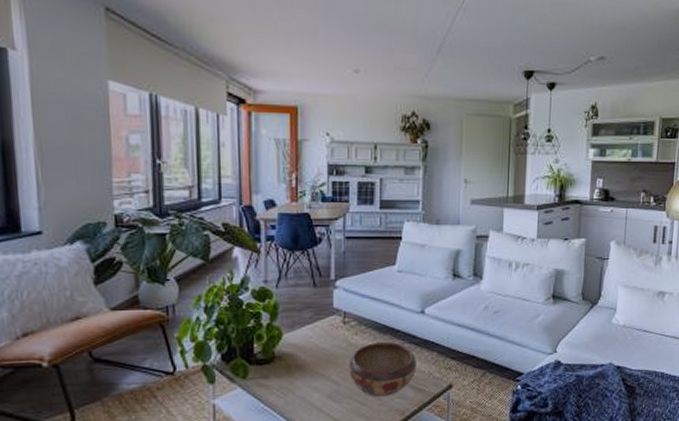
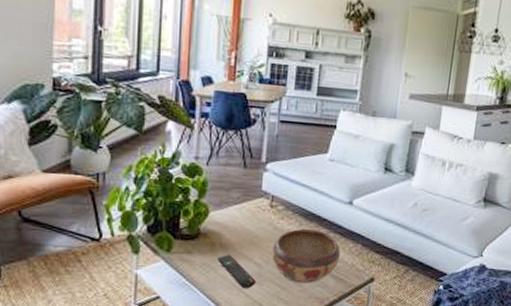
remote control: none [293,375,336,408] -> present [216,254,257,289]

